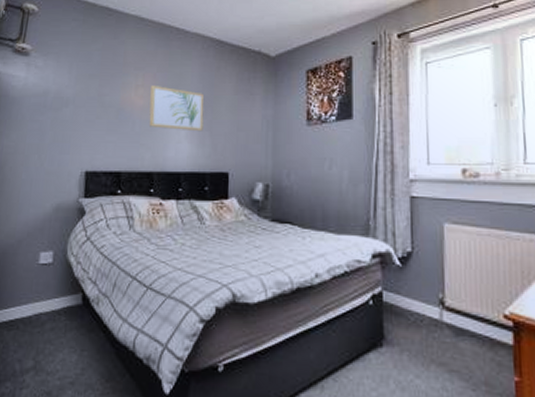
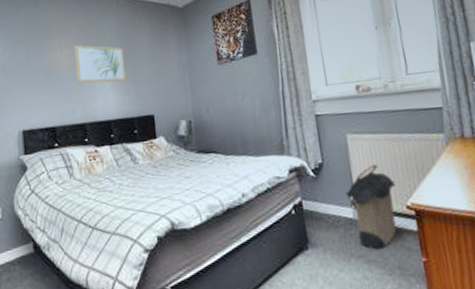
laundry hamper: none [434,262,494,360] -> present [346,164,397,250]

